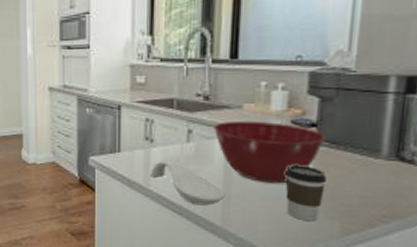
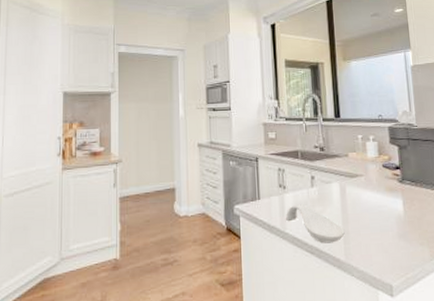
mixing bowl: present [213,120,326,184] -> none [329,166,407,219]
coffee cup: present [285,165,326,222] -> none [385,201,414,249]

